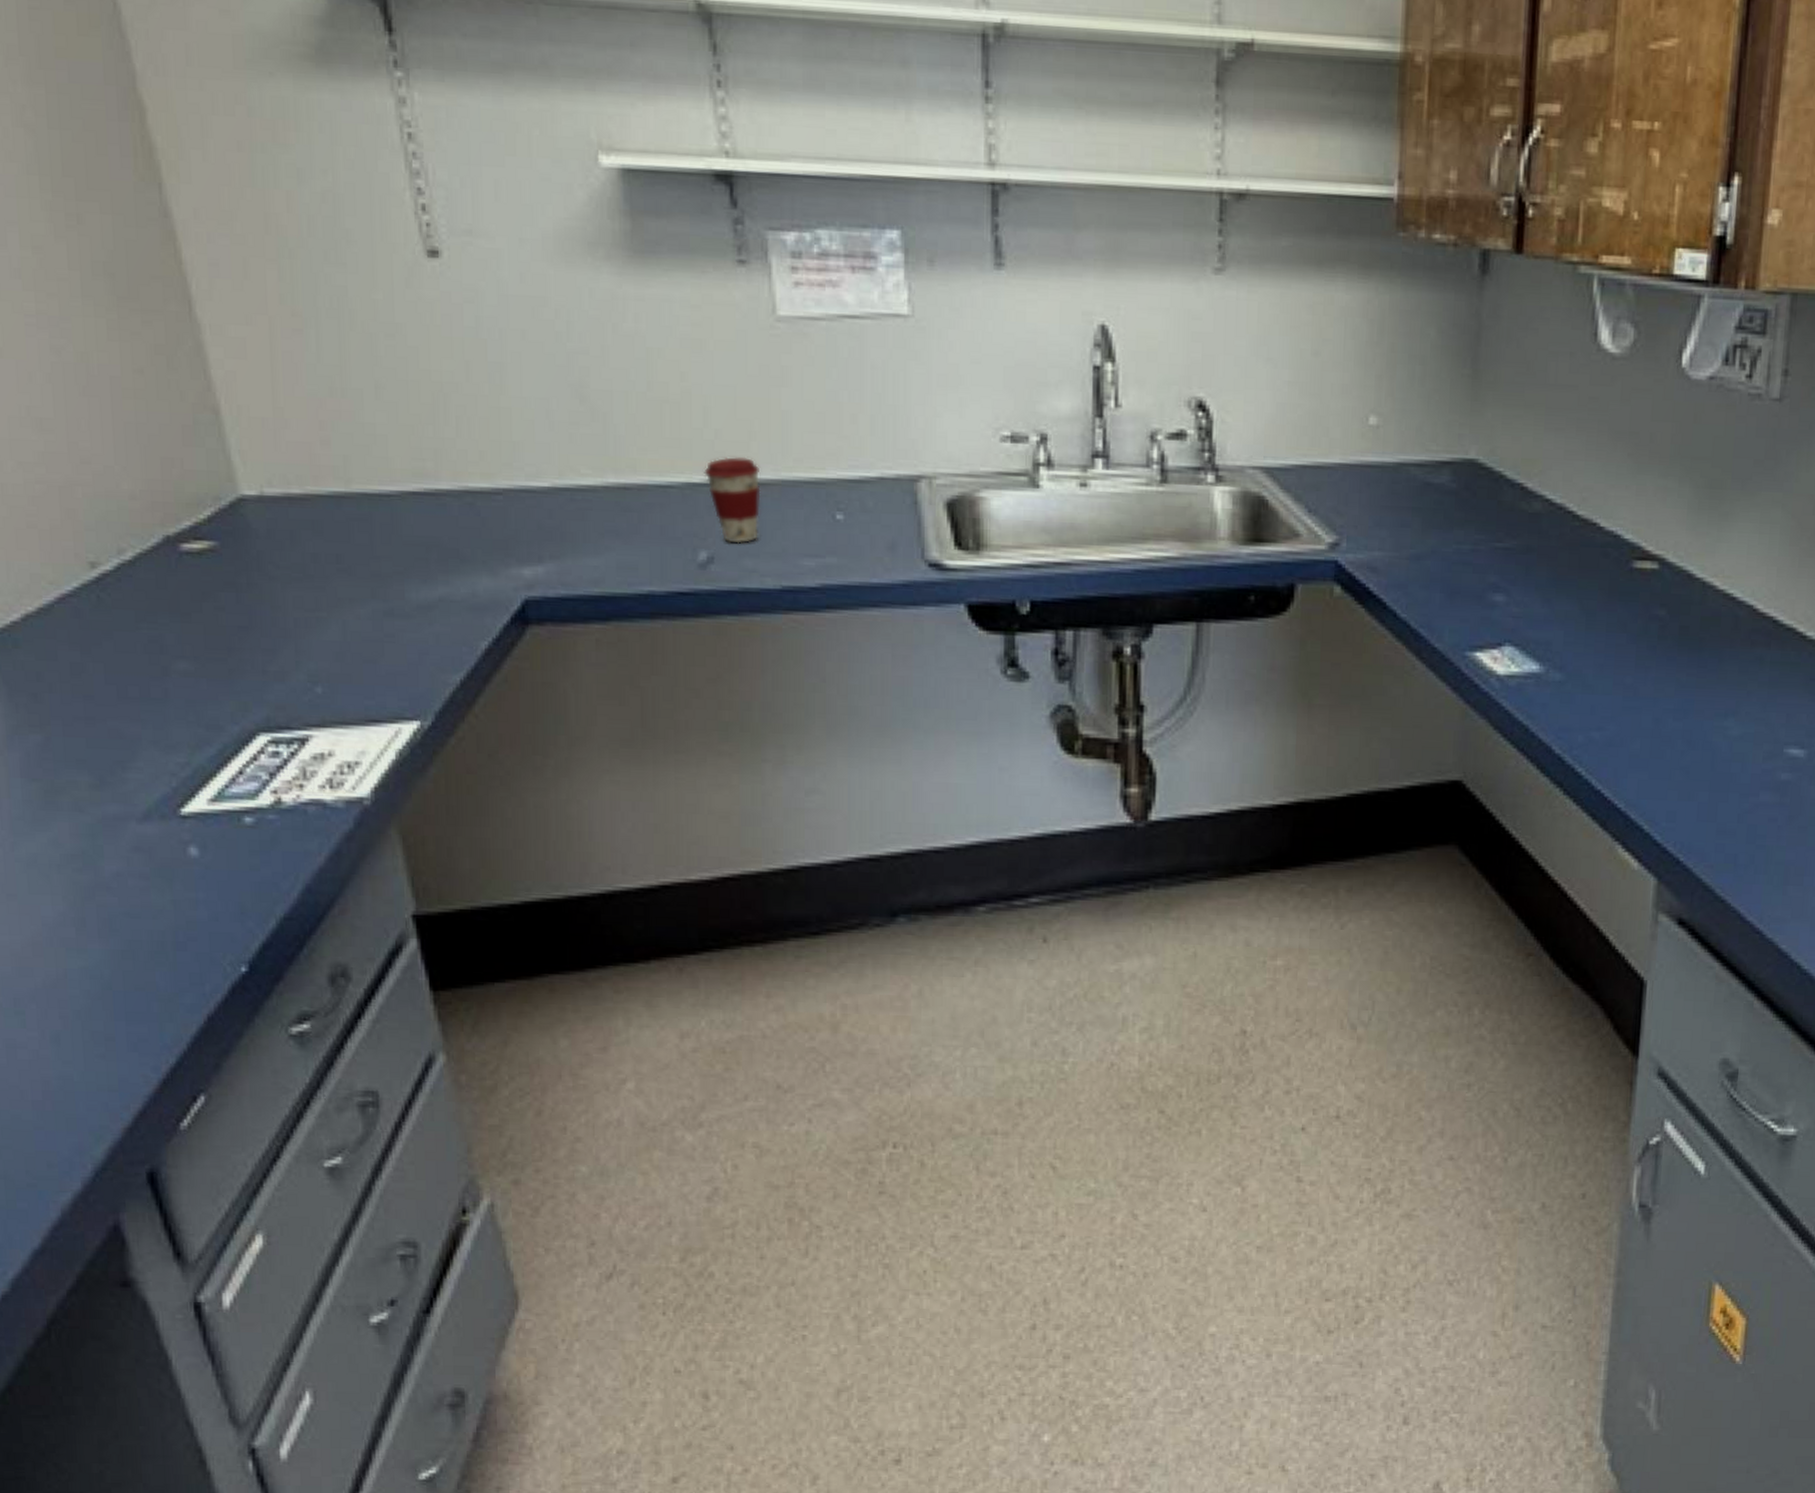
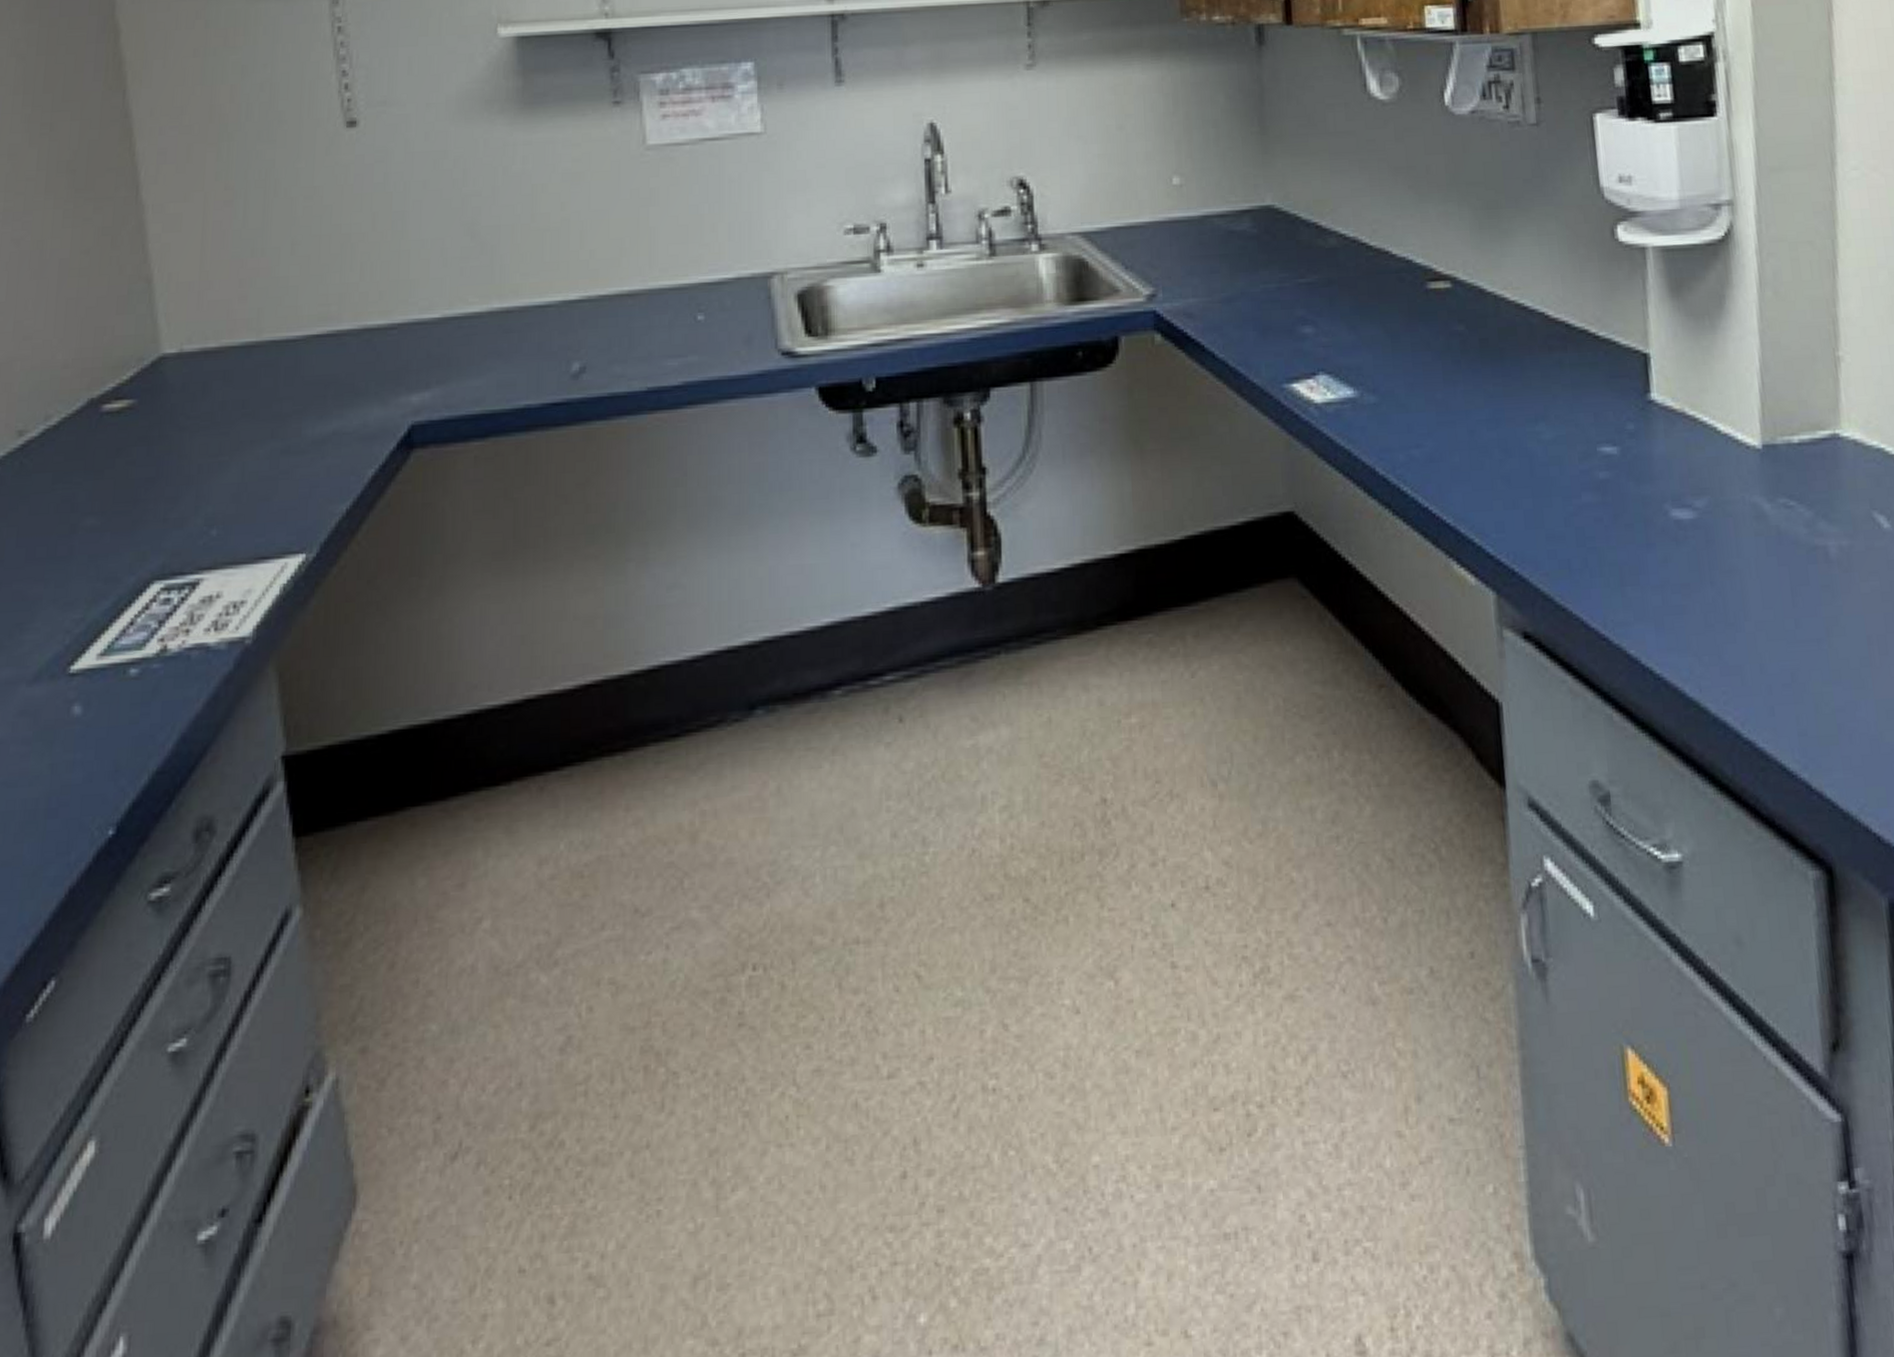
coffee cup: present [704,457,761,544] -> none [579,272,630,352]

